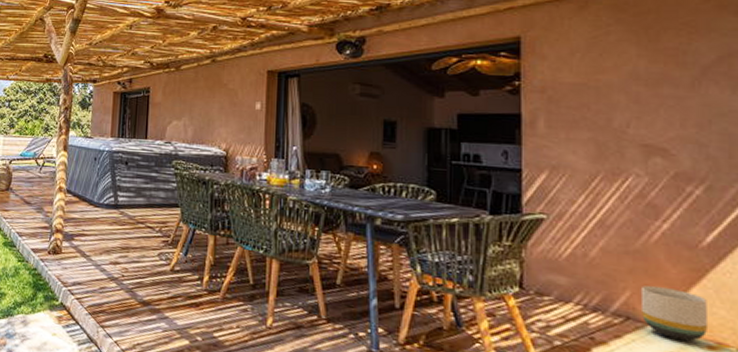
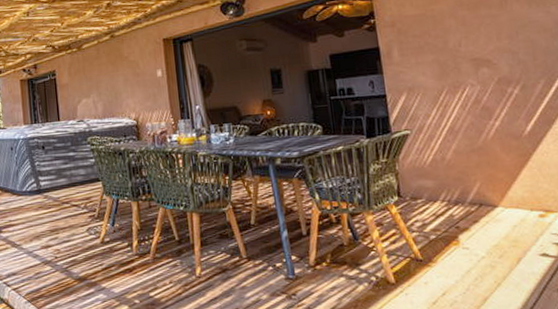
planter: present [640,285,709,342] -> none [486,173,538,215]

